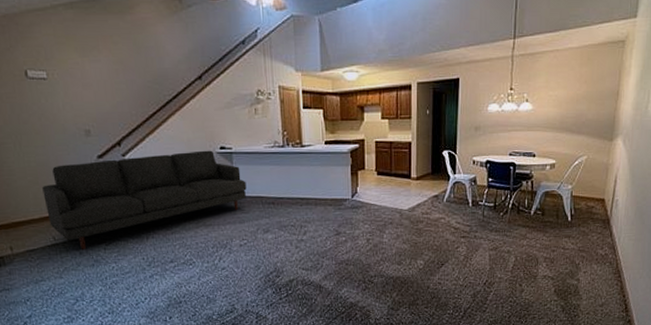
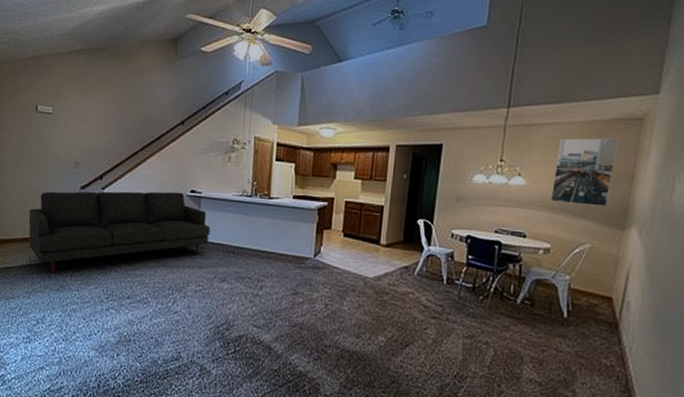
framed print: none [554,60,606,123] -> present [551,138,618,207]

